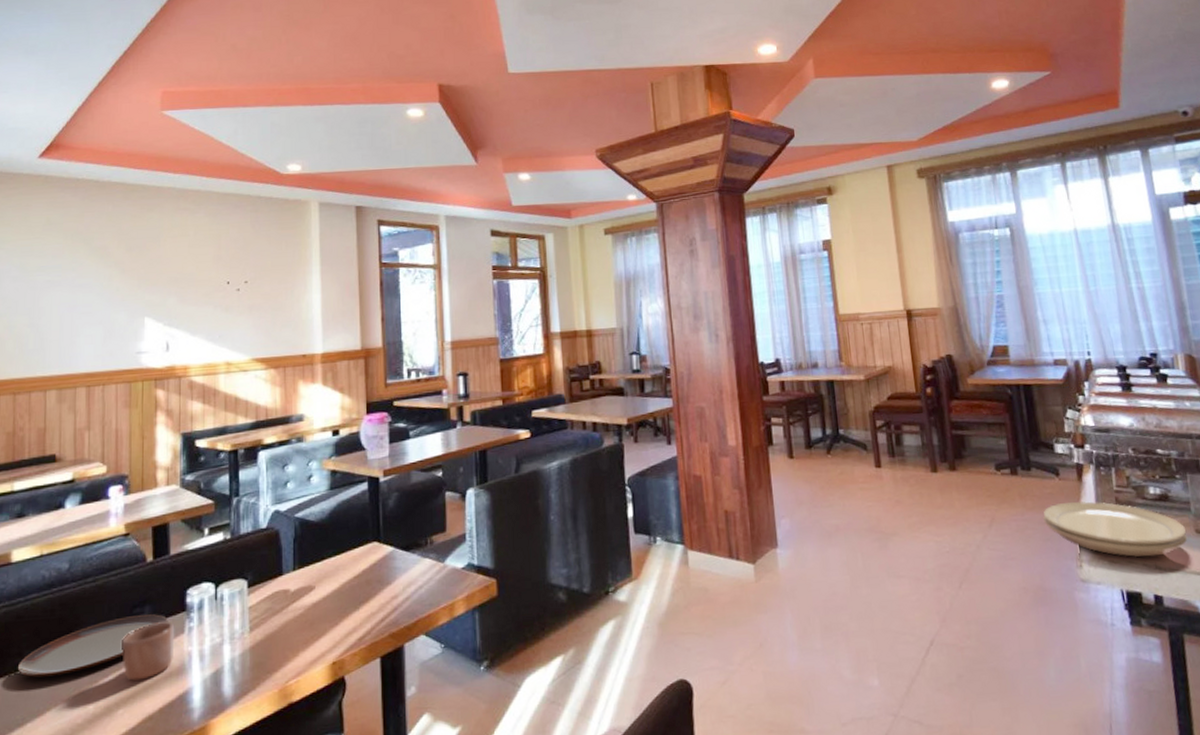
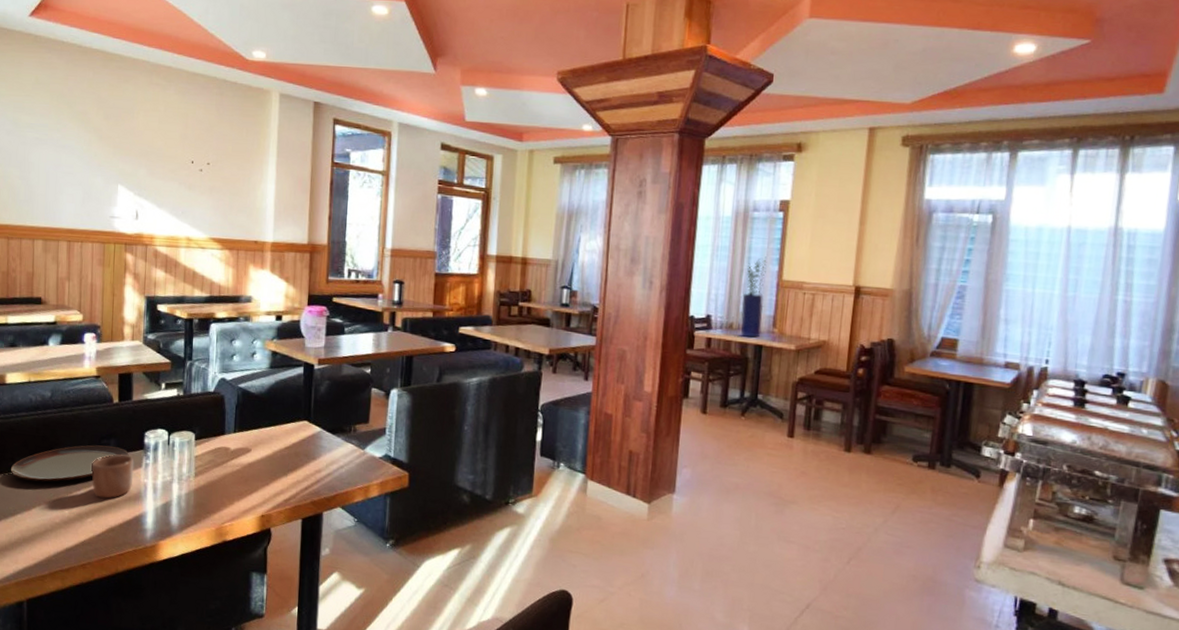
vase: none [805,294,830,375] -> present [741,256,767,338]
plate: present [1043,501,1188,557] -> none [951,504,1104,573]

